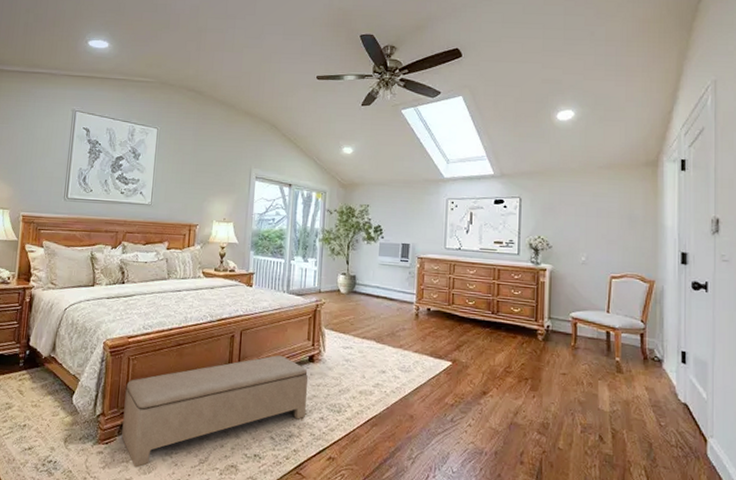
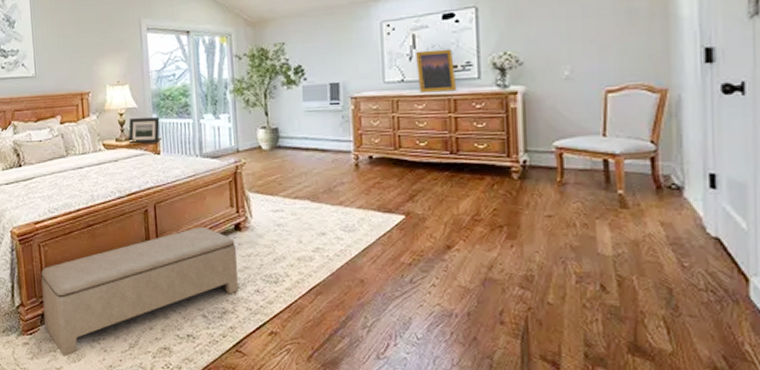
picture frame: none [226,252,256,277] -> present [128,117,160,144]
picture frame: none [471,226,501,263] -> present [414,48,457,93]

